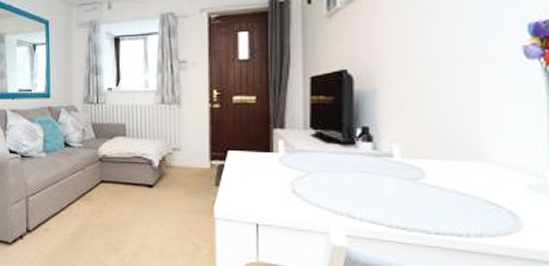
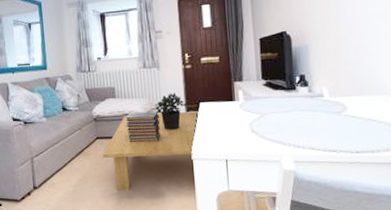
coffee table: none [106,158,227,247] -> present [102,111,200,191]
book stack: none [136,155,177,193] -> present [125,111,161,143]
potted plant: none [171,136,212,181] -> present [154,92,187,130]

